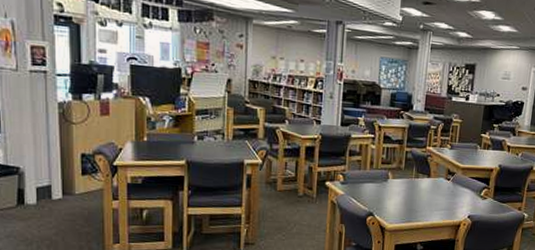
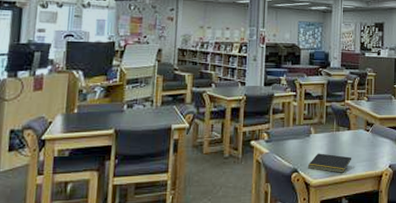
notepad: none [383,198,430,220] -> present [307,153,352,173]

